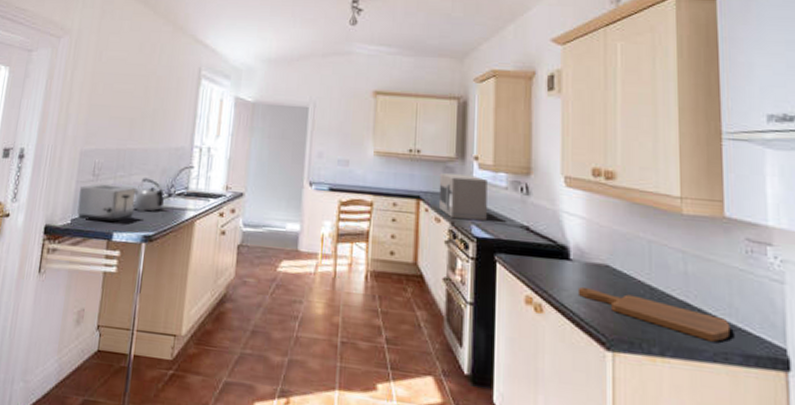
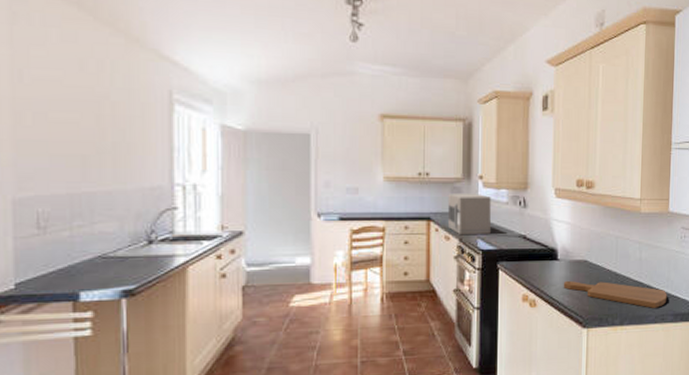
toaster: present [77,184,136,223] -> none [21,237,104,282]
kettle: present [132,178,164,212] -> none [98,225,143,265]

